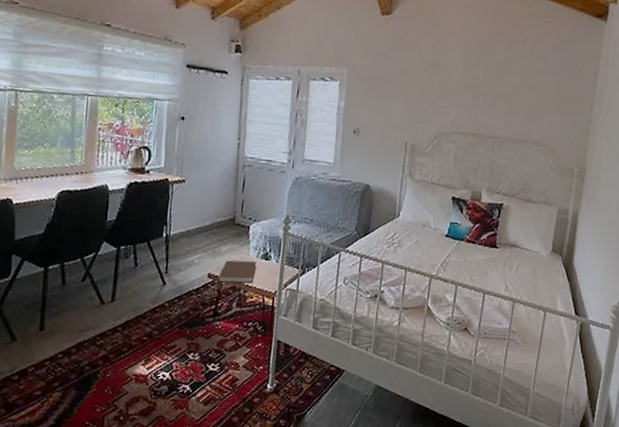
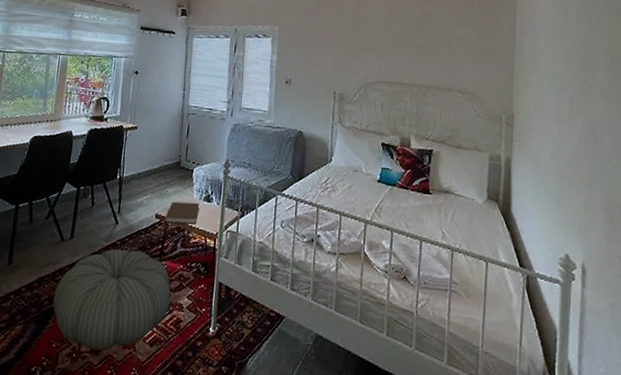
pouf: none [94,310,226,412] -> present [52,248,171,351]

